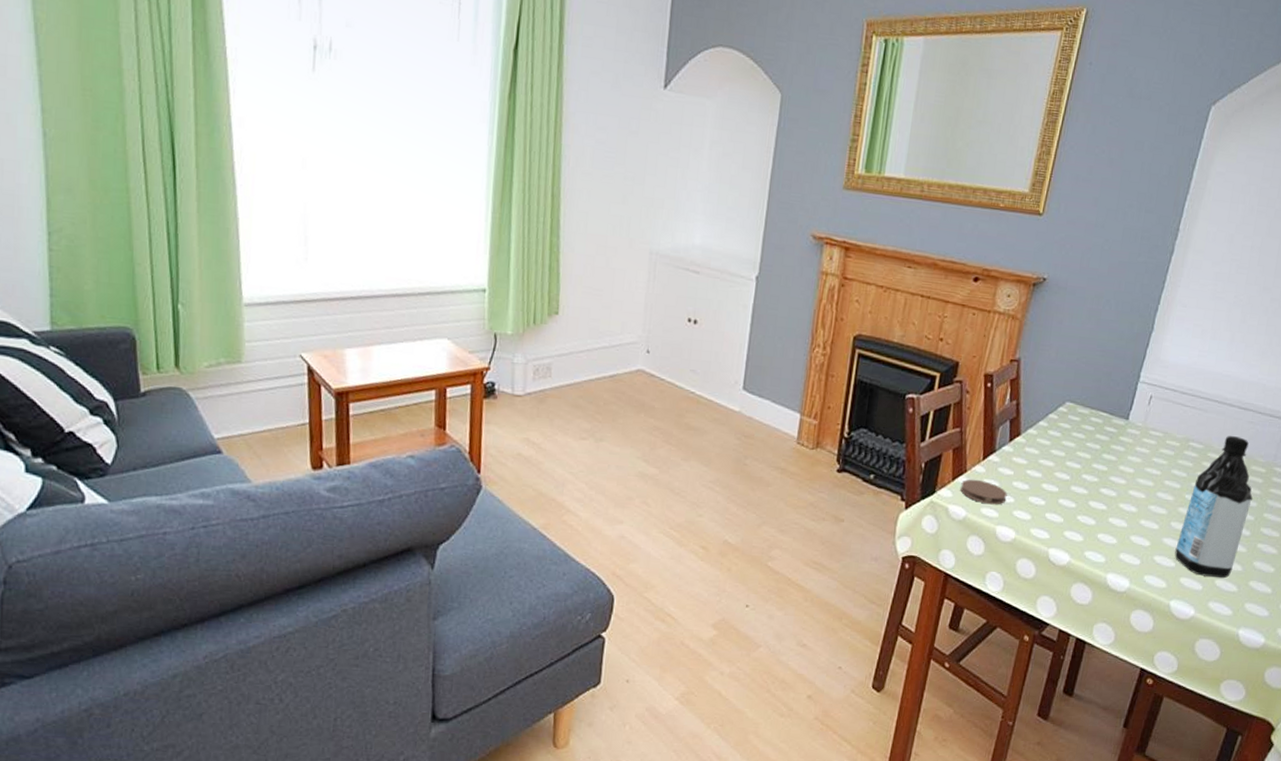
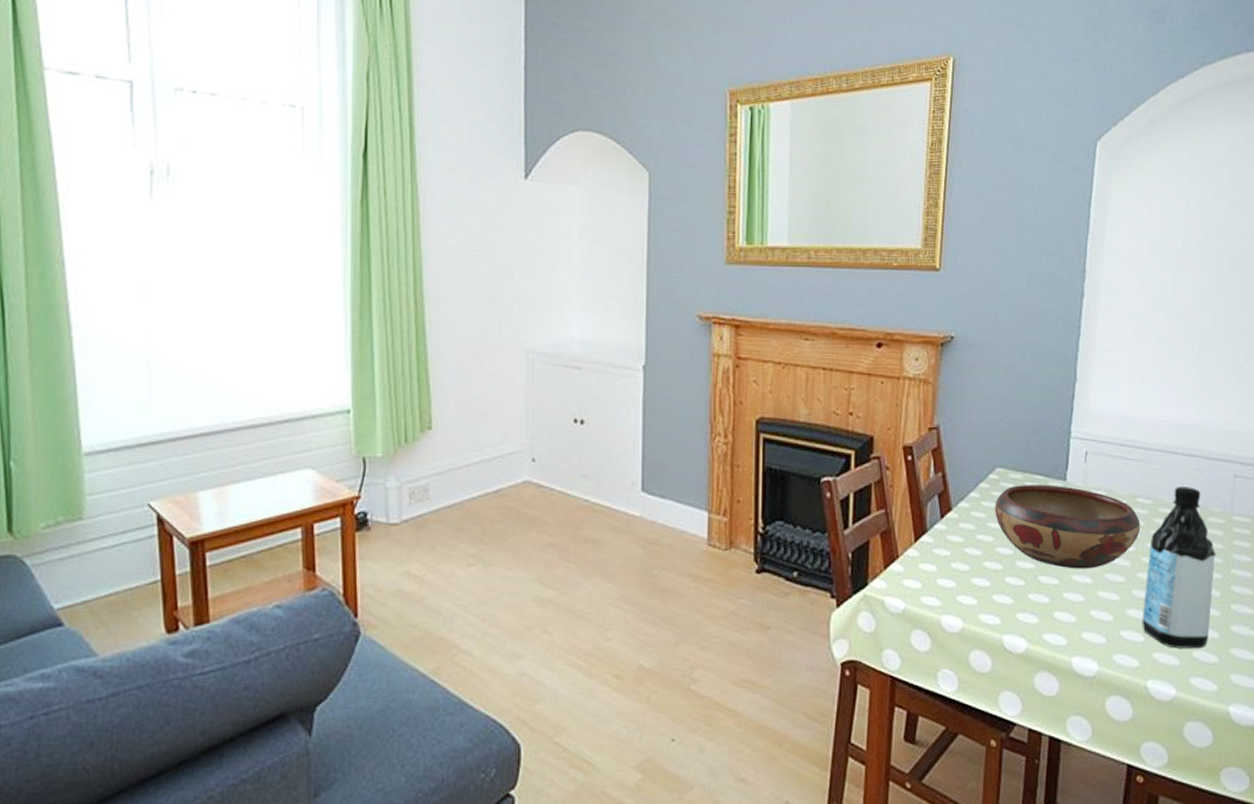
coaster: present [960,479,1007,505] -> none [895,565,947,592]
decorative bowl: none [1059,419,1189,500] -> present [995,485,1141,569]

